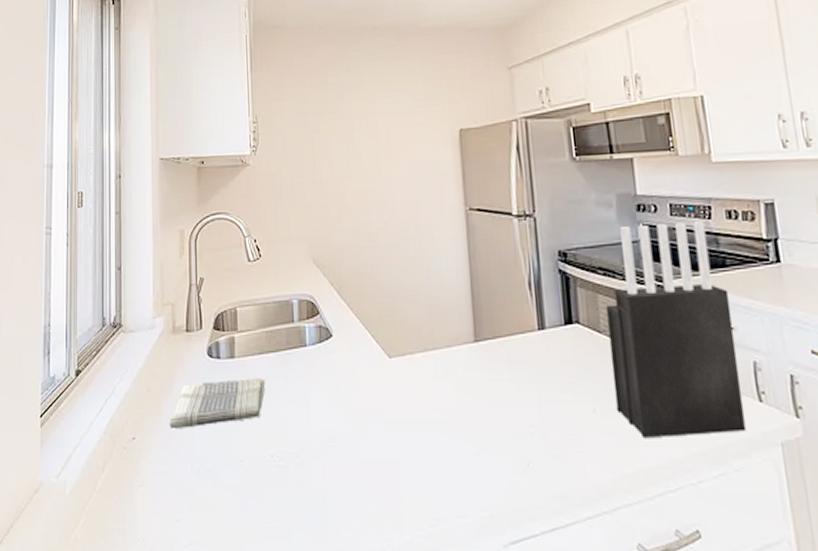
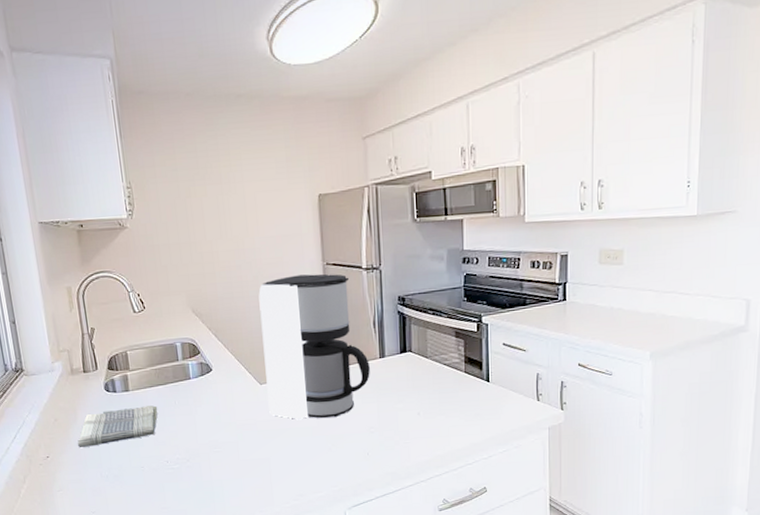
coffee maker: none [389,220,527,408] -> present [258,274,370,419]
knife block: present [605,221,747,439] -> none [432,270,526,431]

